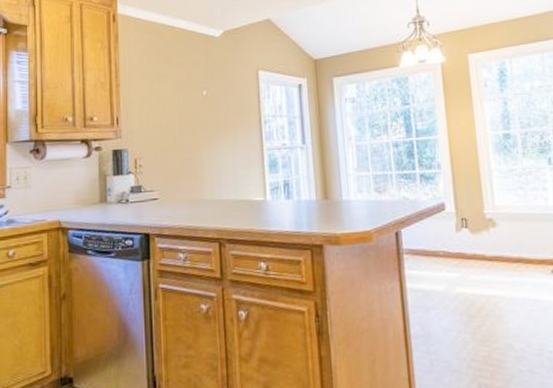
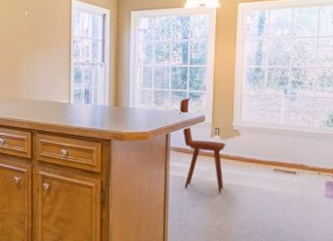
dining chair: none [409,180,485,309] -> present [180,97,226,193]

